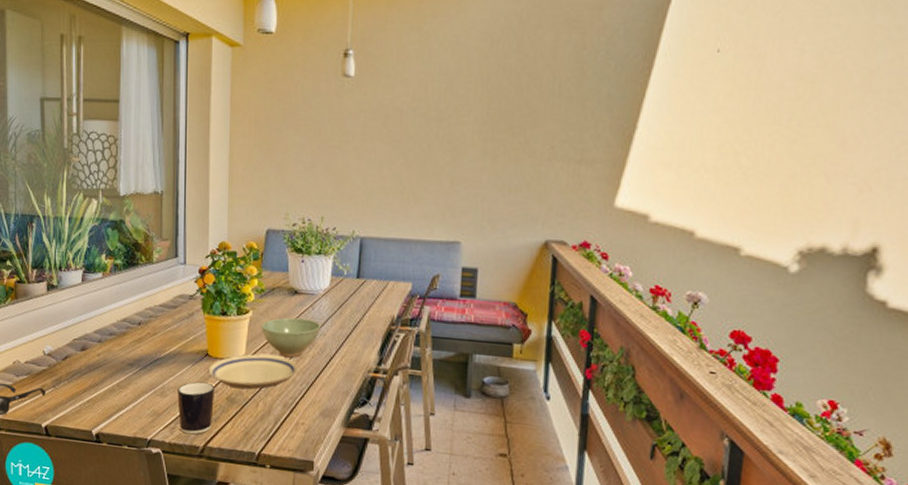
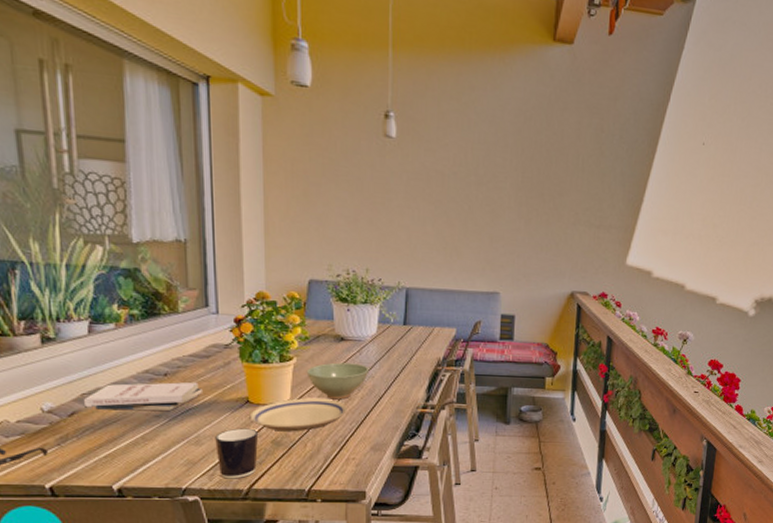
books: none [75,331,170,360] -> present [84,381,204,411]

